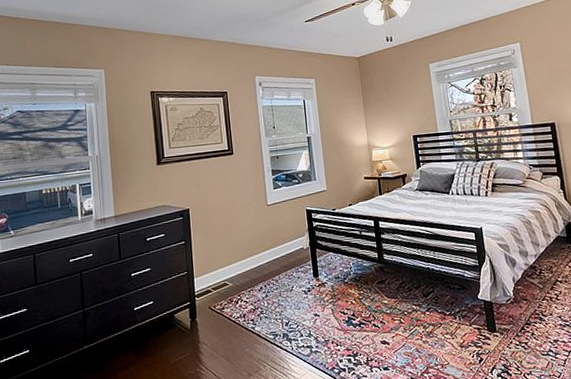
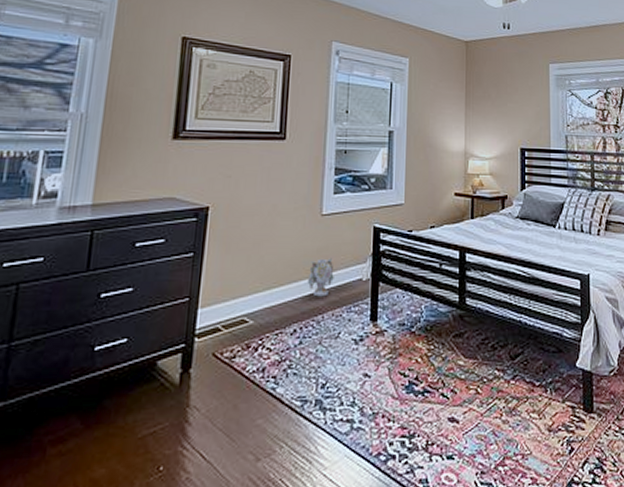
vase: none [264,235,283,263] -> present [307,258,334,297]

